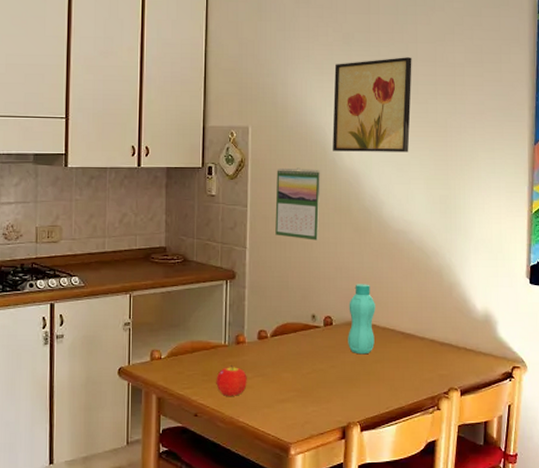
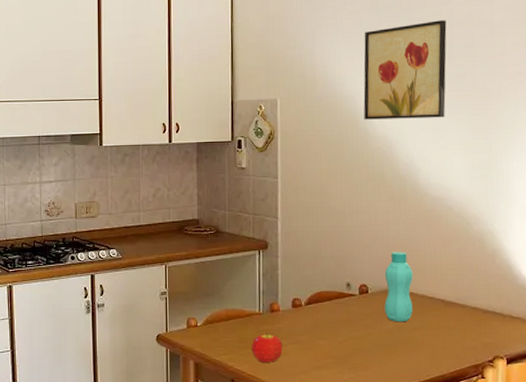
calendar: present [275,168,321,241] -> none [306,138,353,210]

